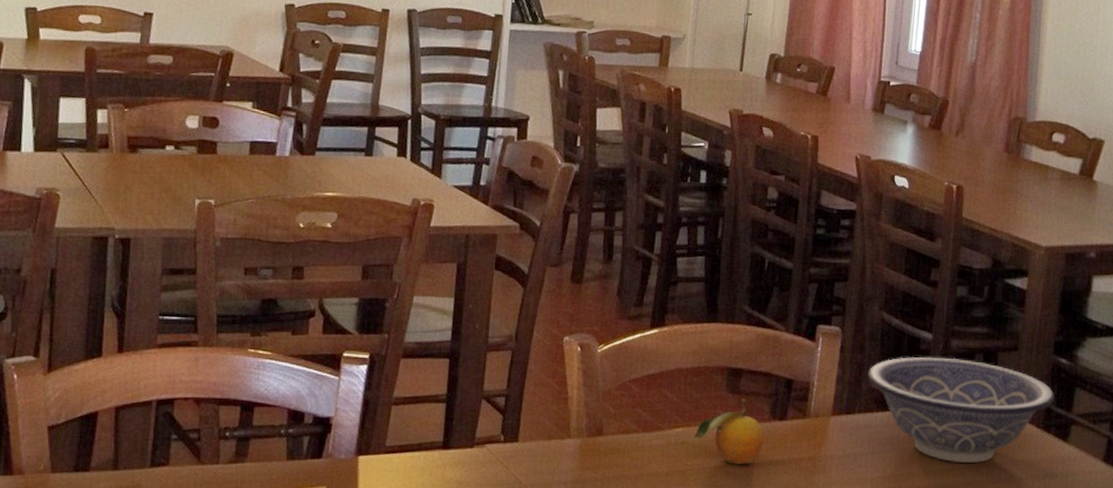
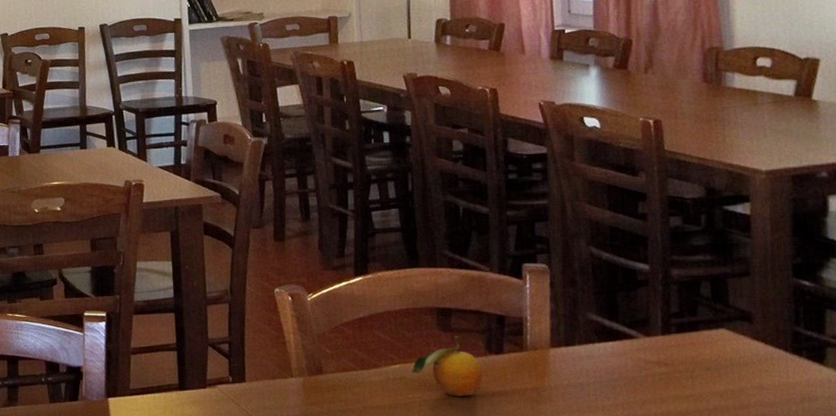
decorative bowl: present [867,357,1055,463] -> none [583,287,802,388]

